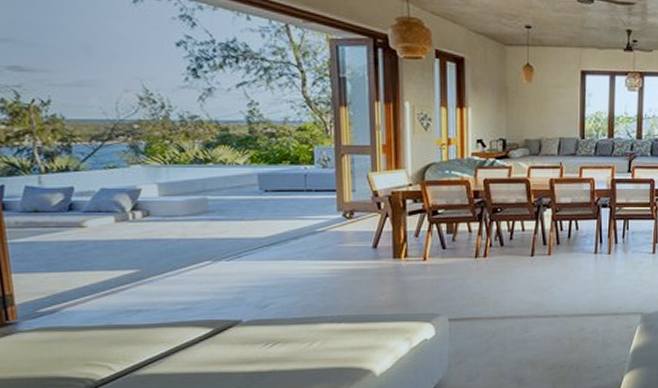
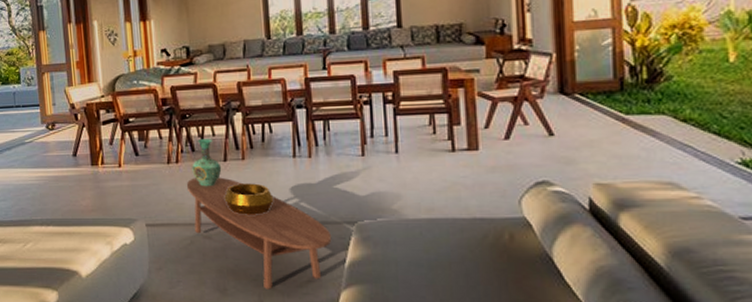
coffee table: none [492,271,621,377] -> present [186,177,332,289]
vase: none [499,234,529,281] -> present [192,139,222,187]
decorative bowl: none [528,278,574,308] -> present [224,183,274,215]

